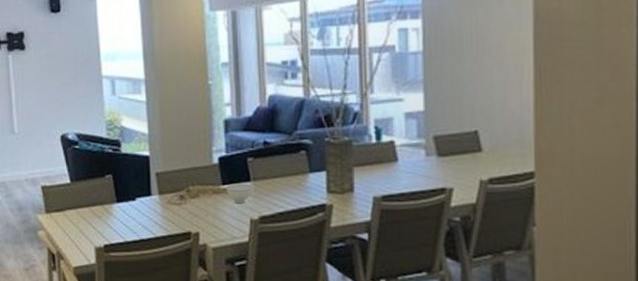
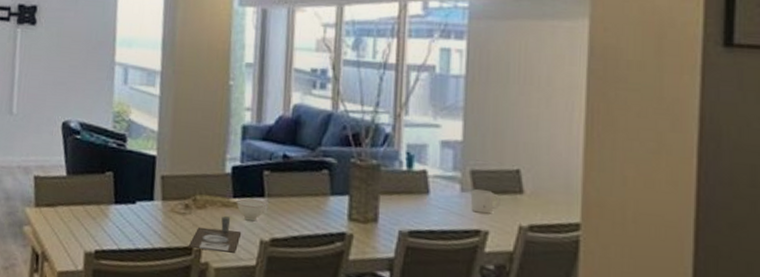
place setting: none [186,202,233,234] -> present [188,216,242,253]
mug: none [436,153,462,173] -> present [471,189,500,214]

